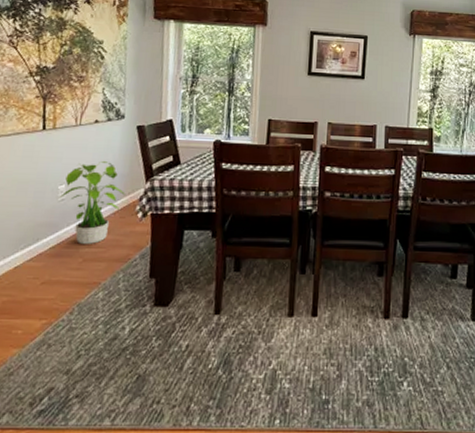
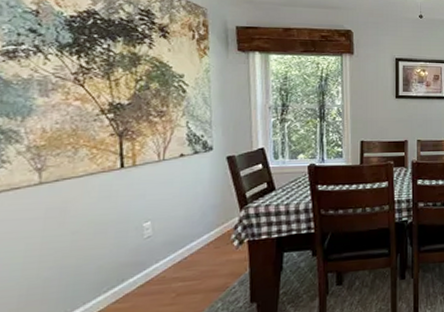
potted plant: present [58,160,125,244] -> none [144,193,219,279]

